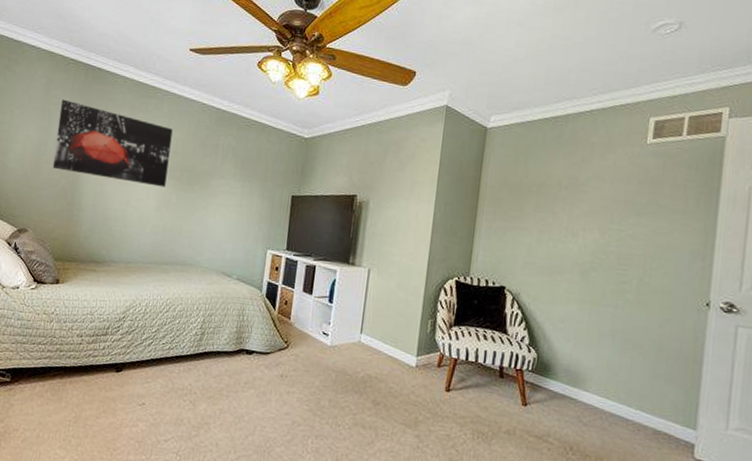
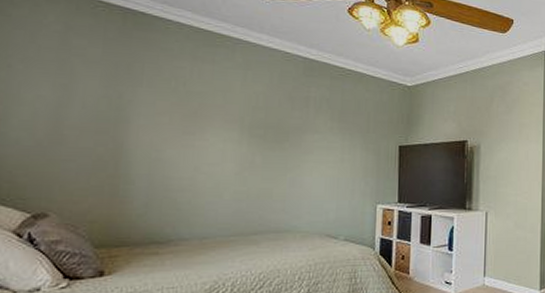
wall art: present [52,99,173,187] -> none [81,49,250,148]

